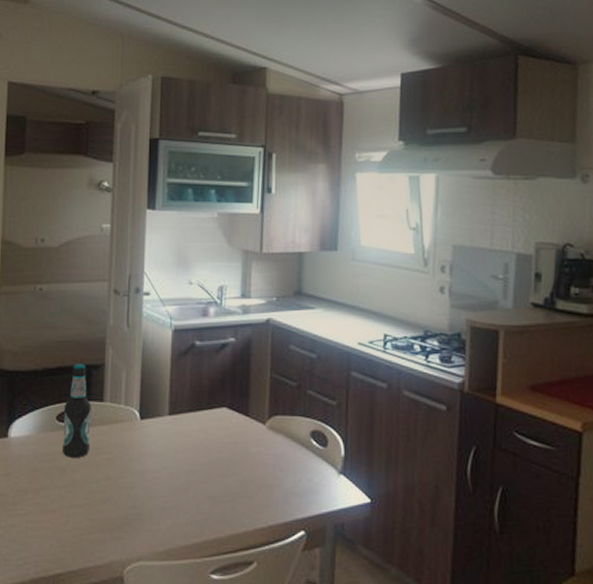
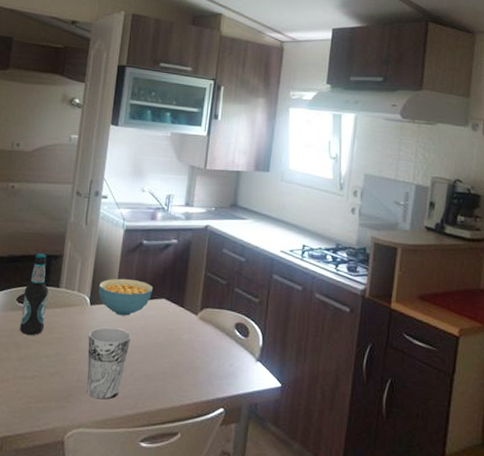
cup: none [142,444,191,527] -> present [87,327,132,400]
cereal bowl: none [148,386,212,430] -> present [98,278,154,316]

